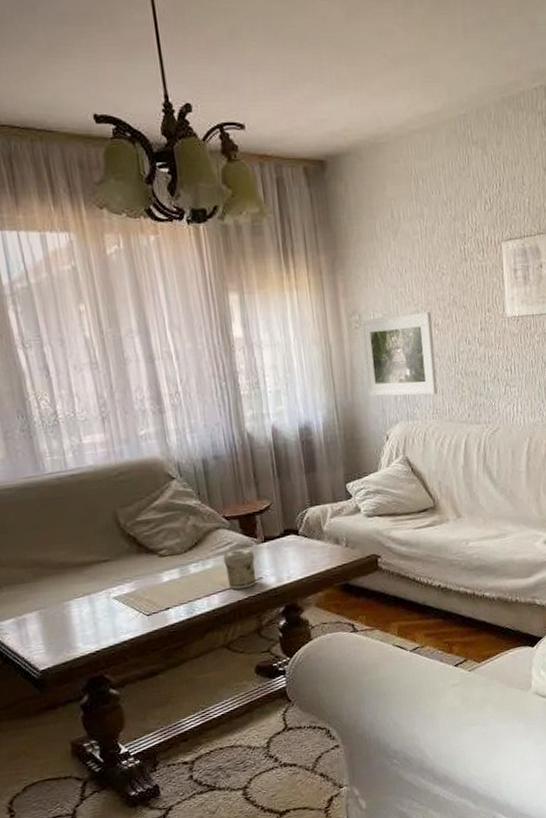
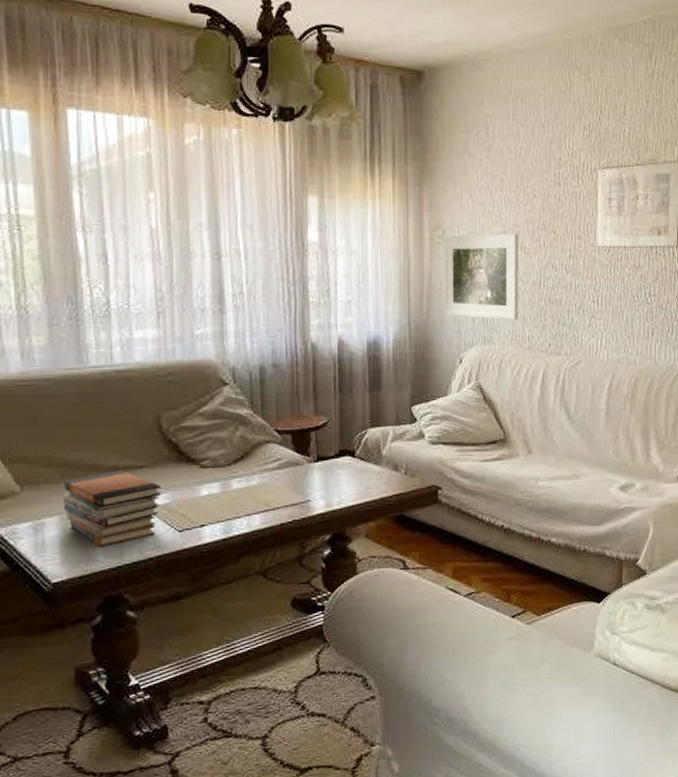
book stack: none [38,565,128,636] -> present [63,470,162,547]
jar: present [223,548,257,590] -> none [270,466,304,512]

